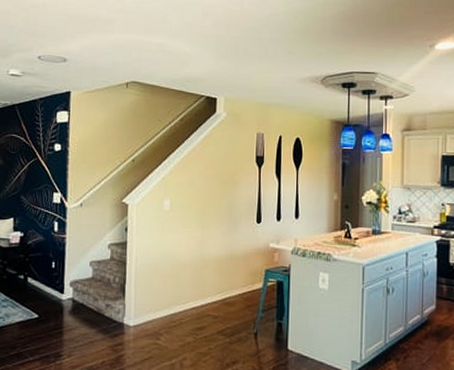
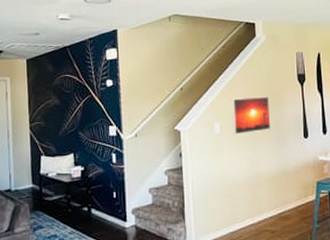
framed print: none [183,175,225,214] -> present [231,96,271,135]

